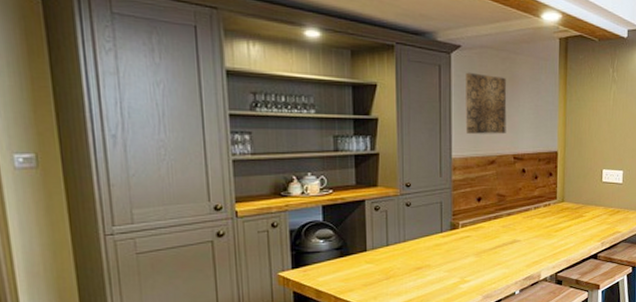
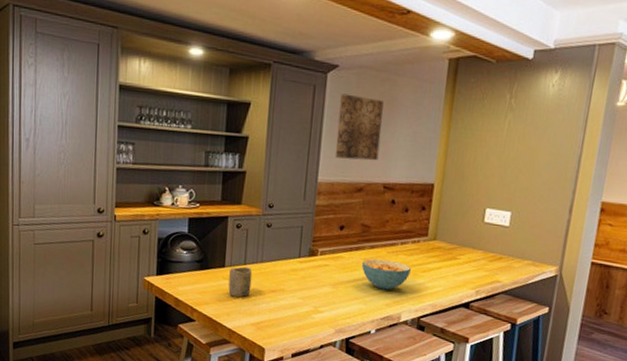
cup: none [372,248,396,280] -> present [228,266,253,297]
cereal bowl: none [501,225,545,253] -> present [361,259,411,290]

